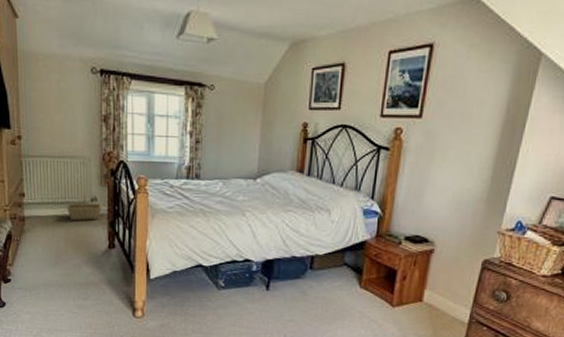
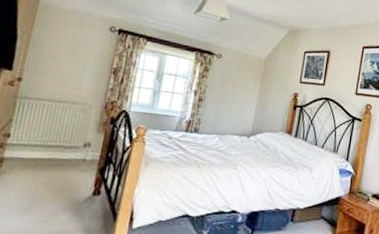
basket: present [66,194,103,221] -> none [54,139,95,166]

